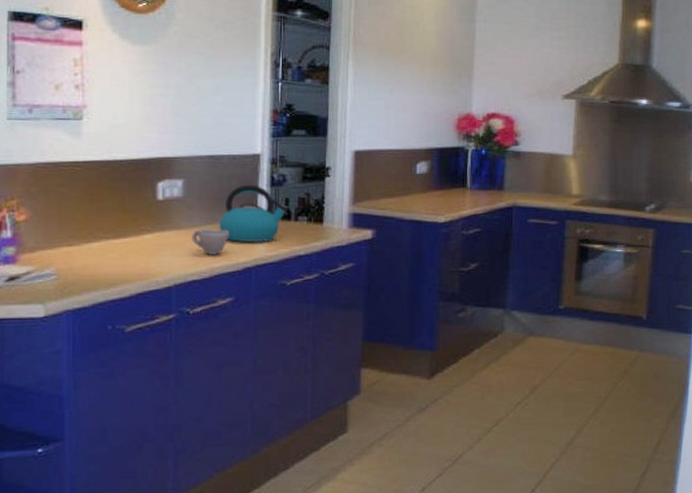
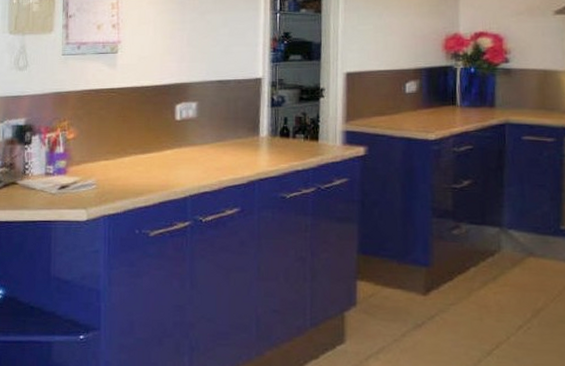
cup: present [192,229,230,255] -> none [204,146,236,169]
kettle: present [219,184,288,242] -> none [227,105,287,158]

